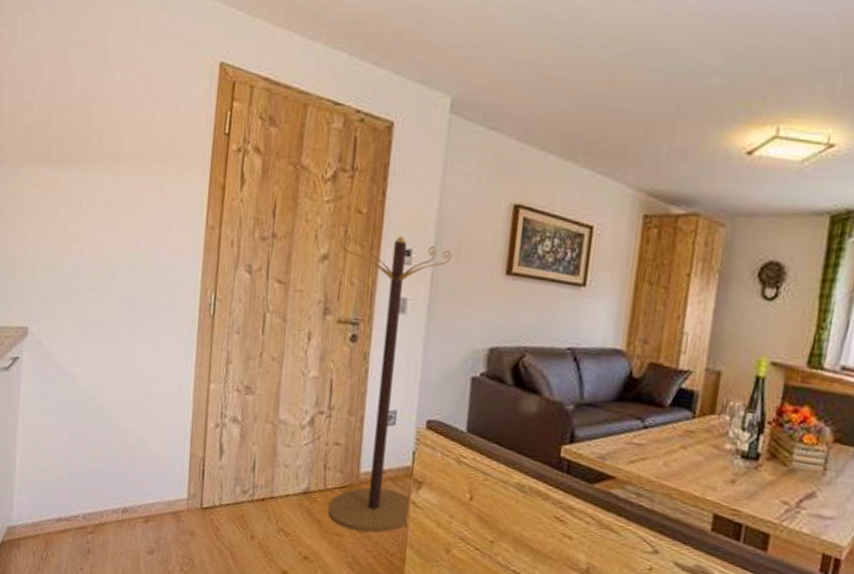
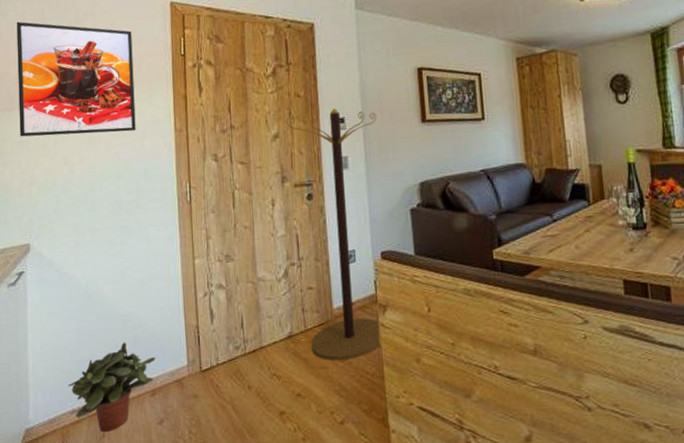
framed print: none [27,55,169,218] -> present [16,21,136,137]
potted plant: none [56,458,154,549] -> present [68,342,156,431]

